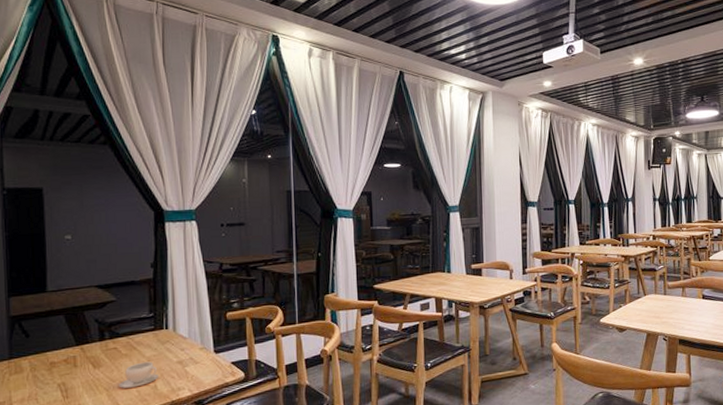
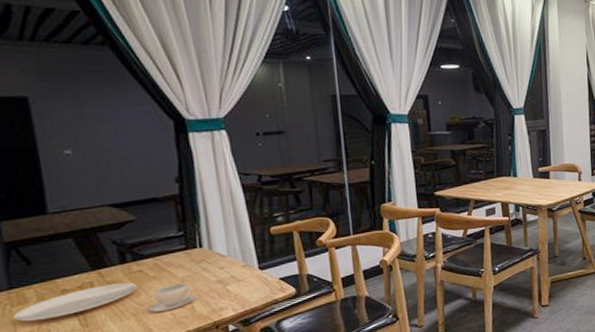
plate: none [10,358,112,390] -> present [13,282,138,322]

